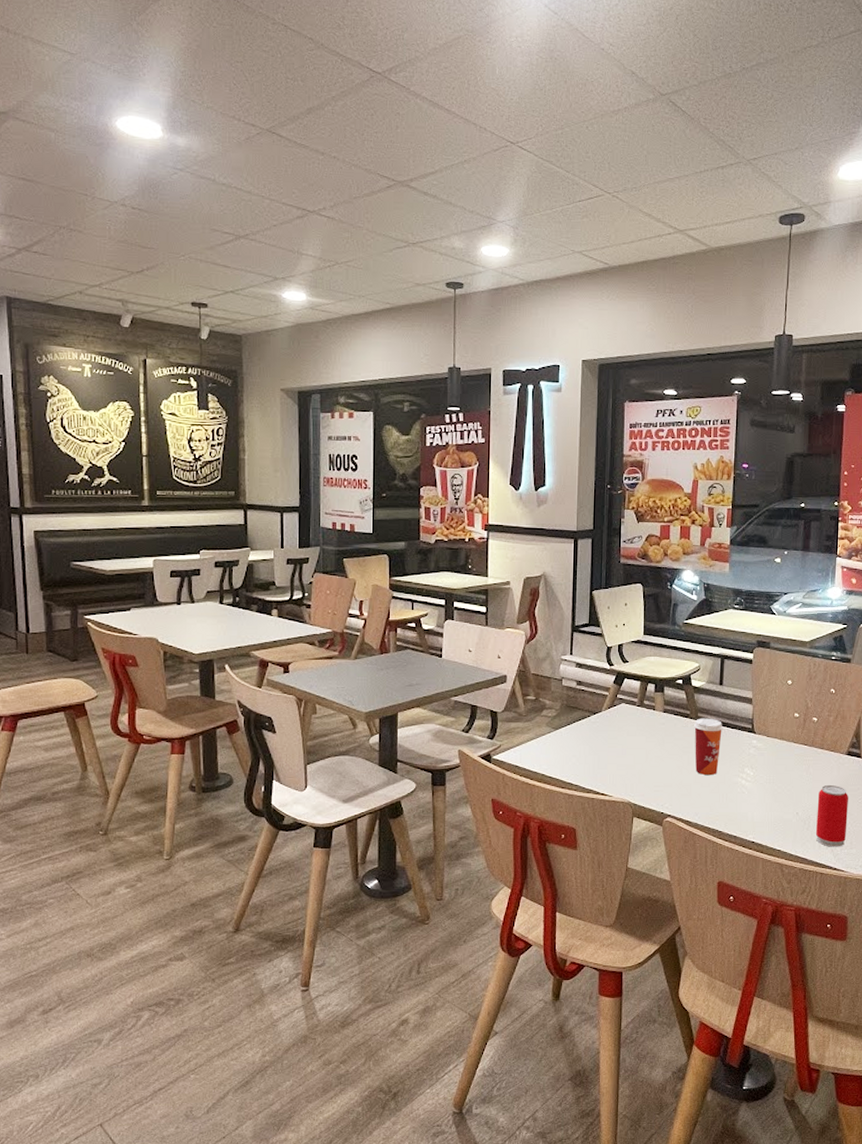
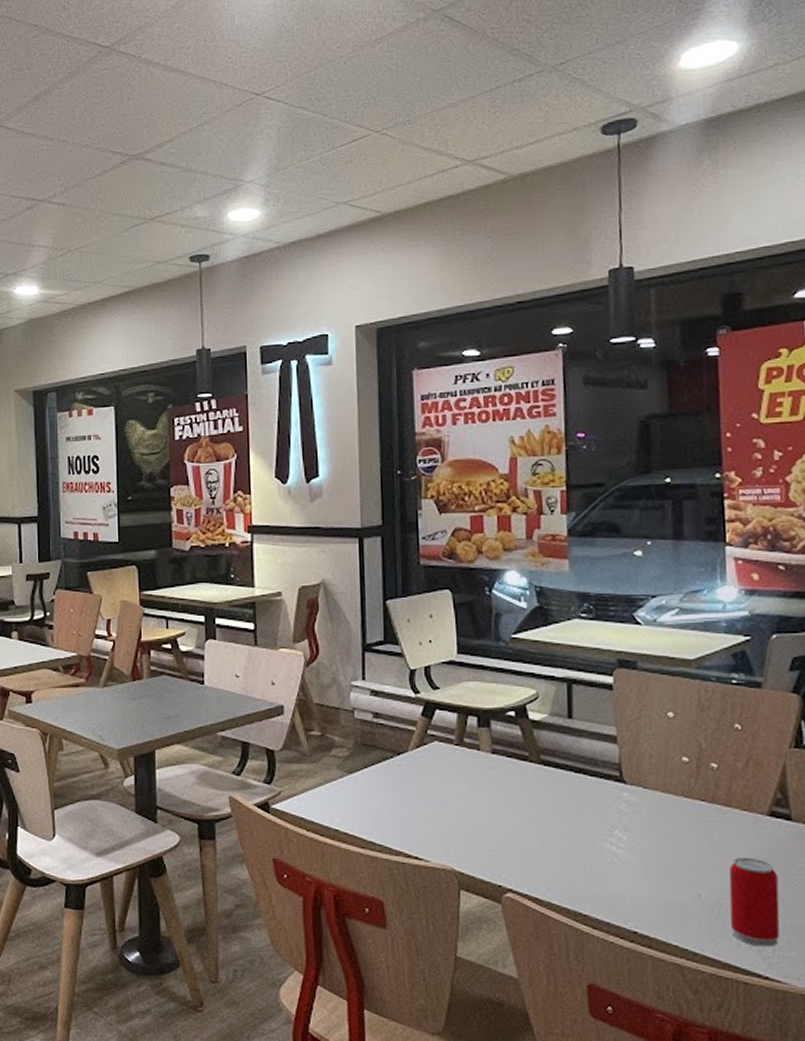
paper cup: present [694,718,723,776] -> none [536,761,578,839]

